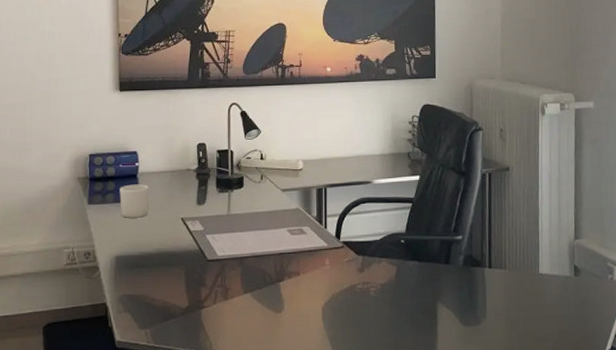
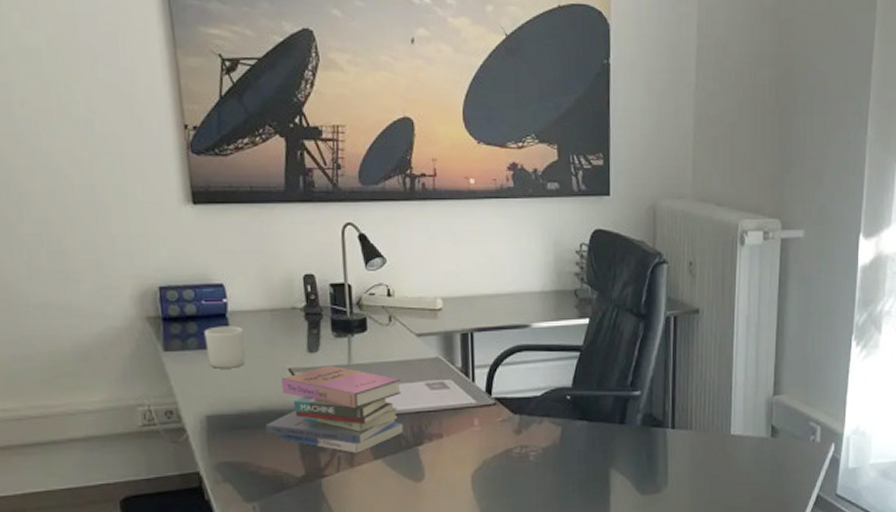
books: none [159,215,268,288] -> present [264,365,403,454]

